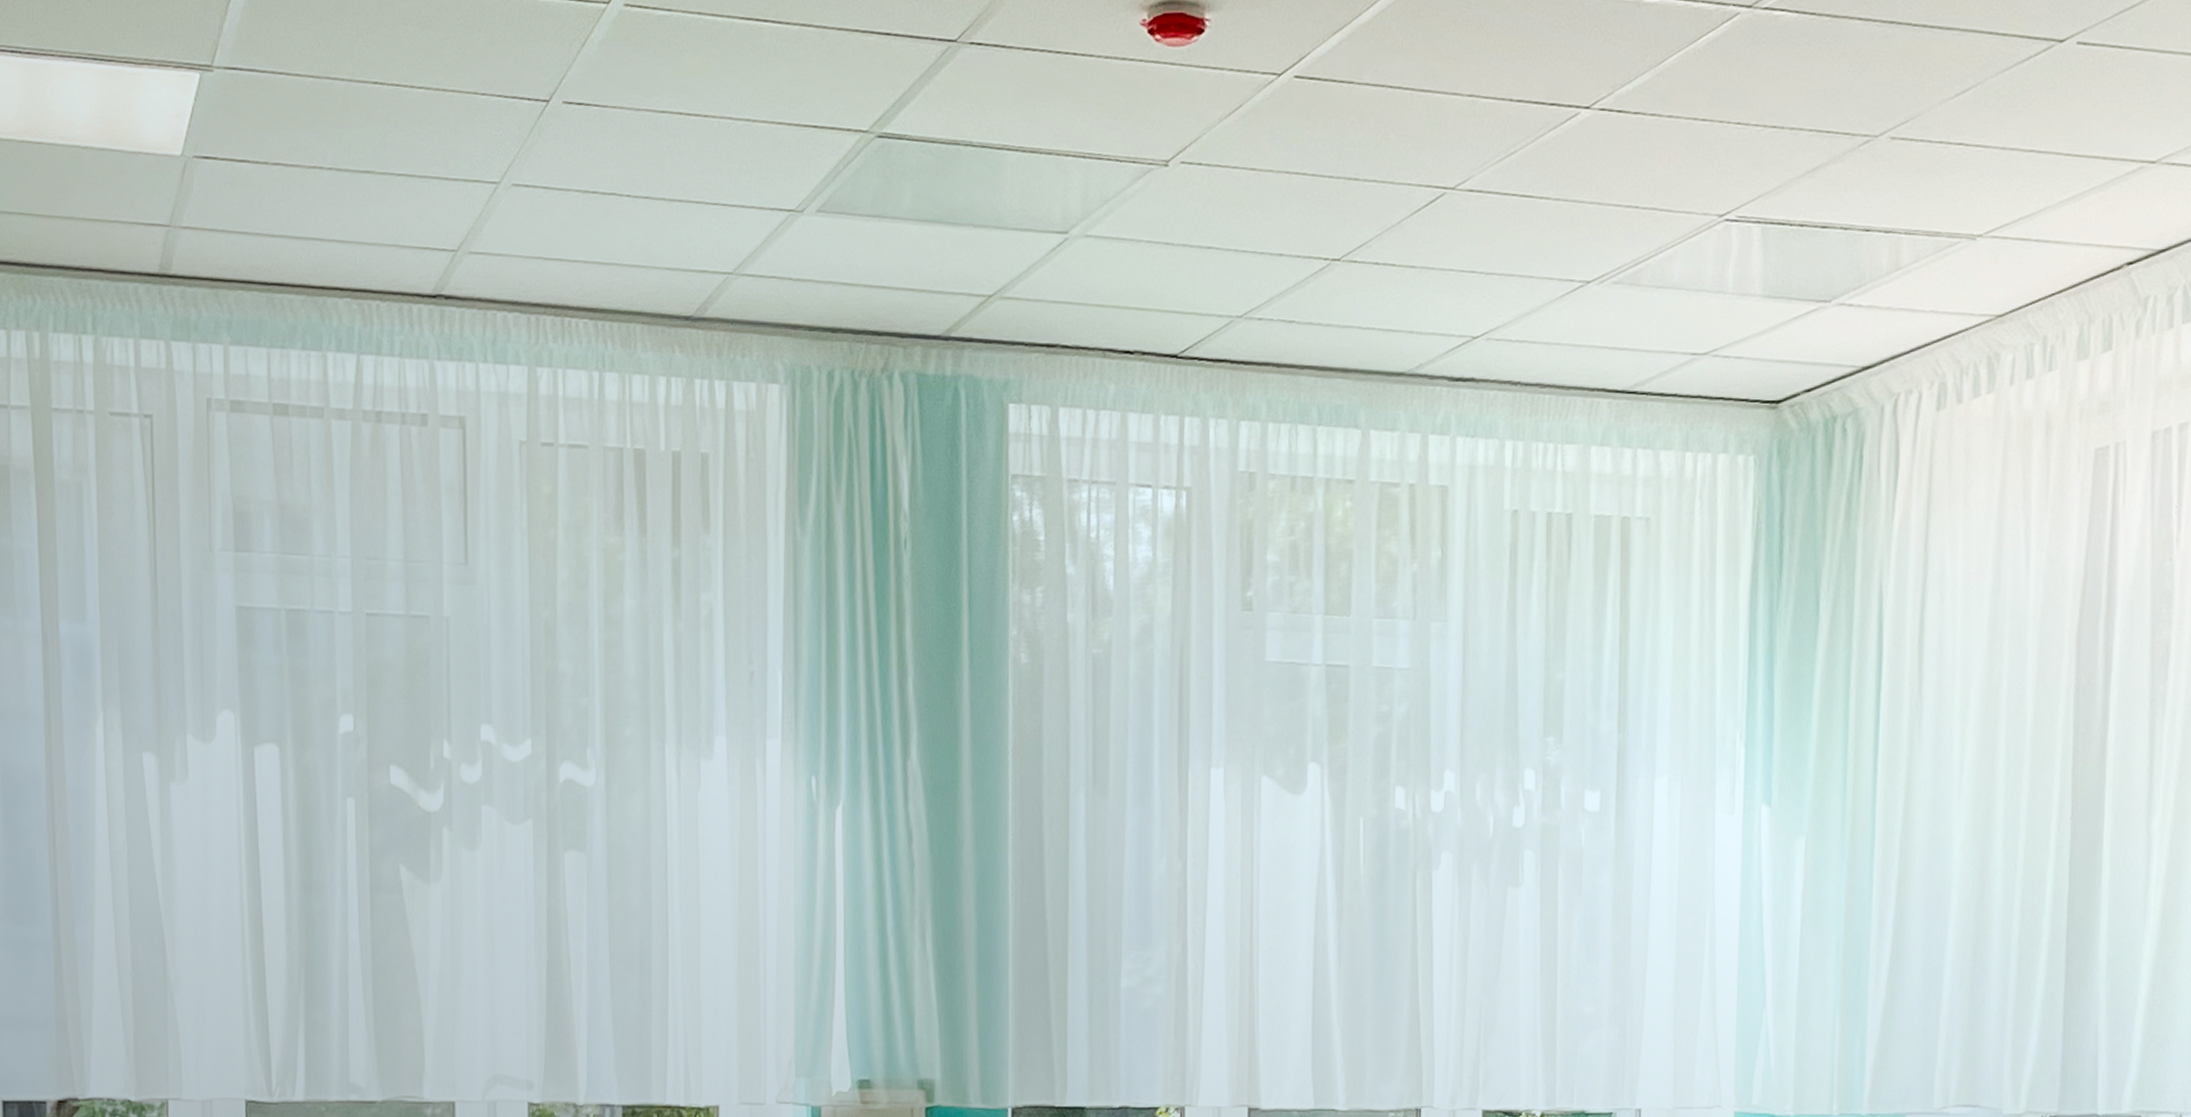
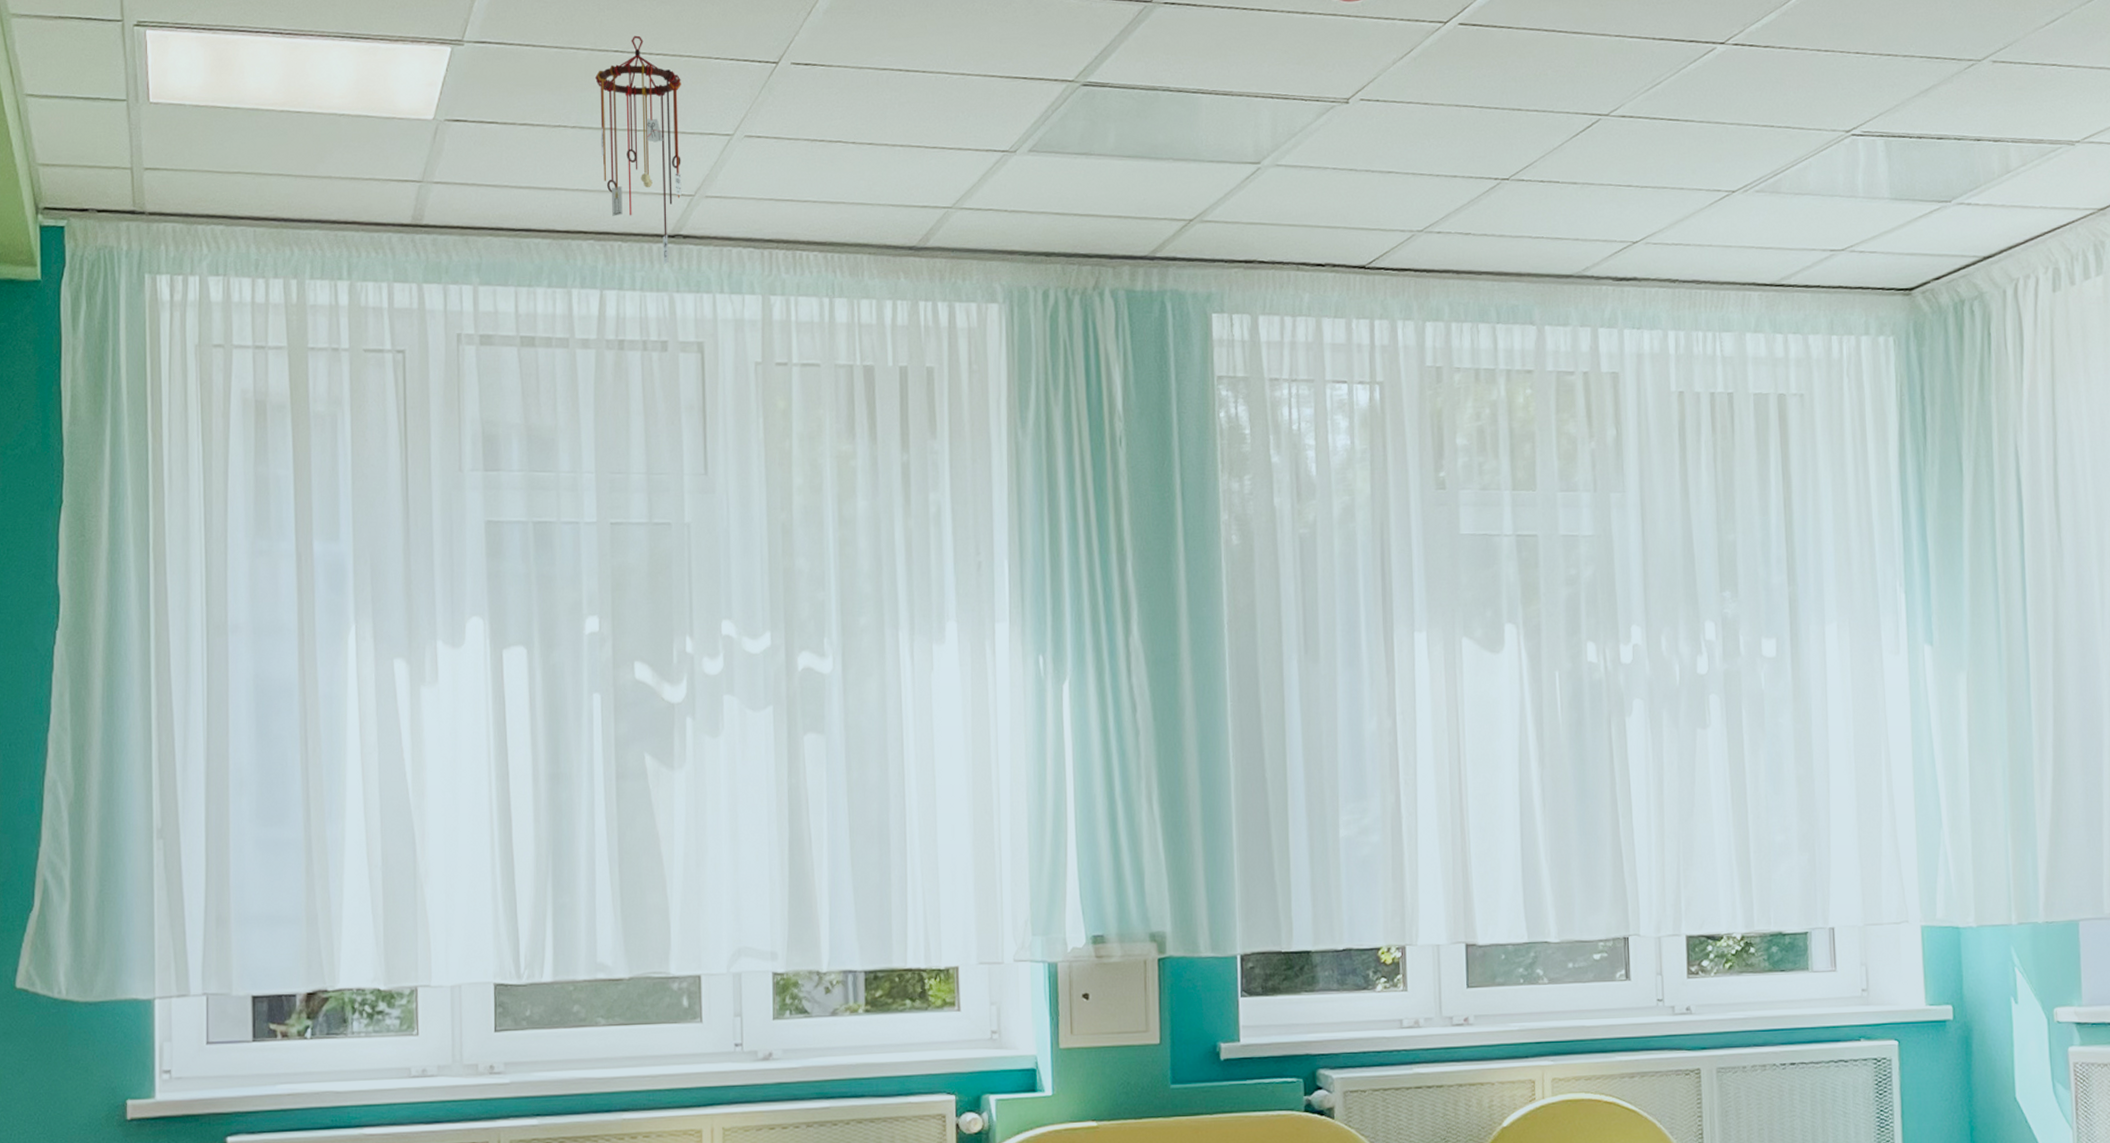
mobile: none [353,65,445,328] -> present [595,35,682,265]

